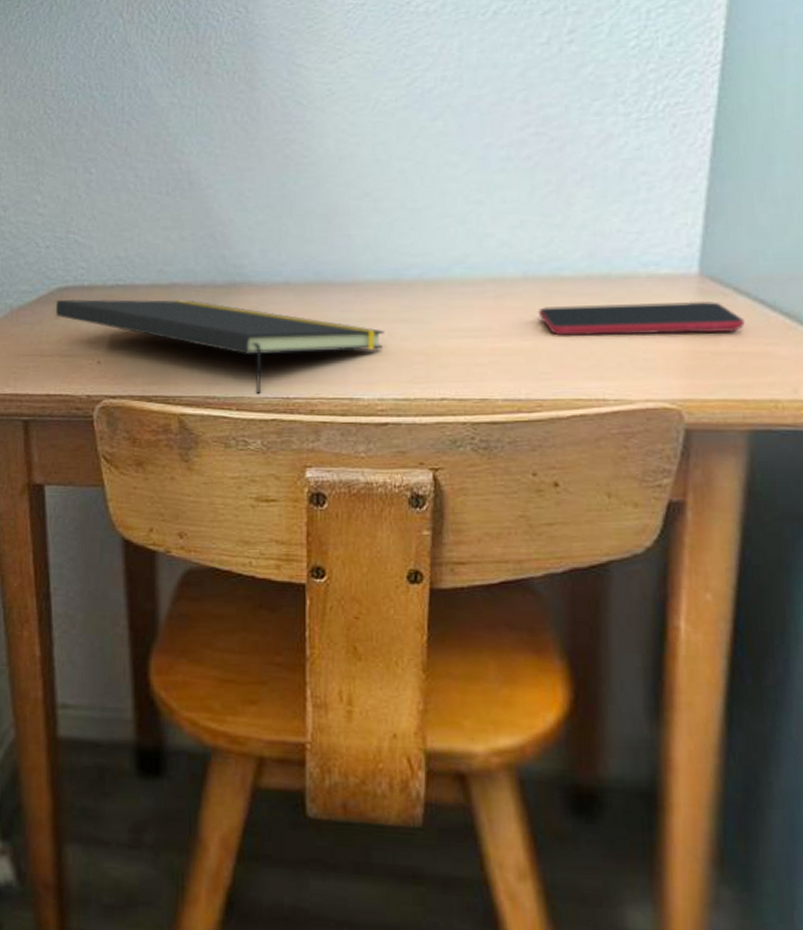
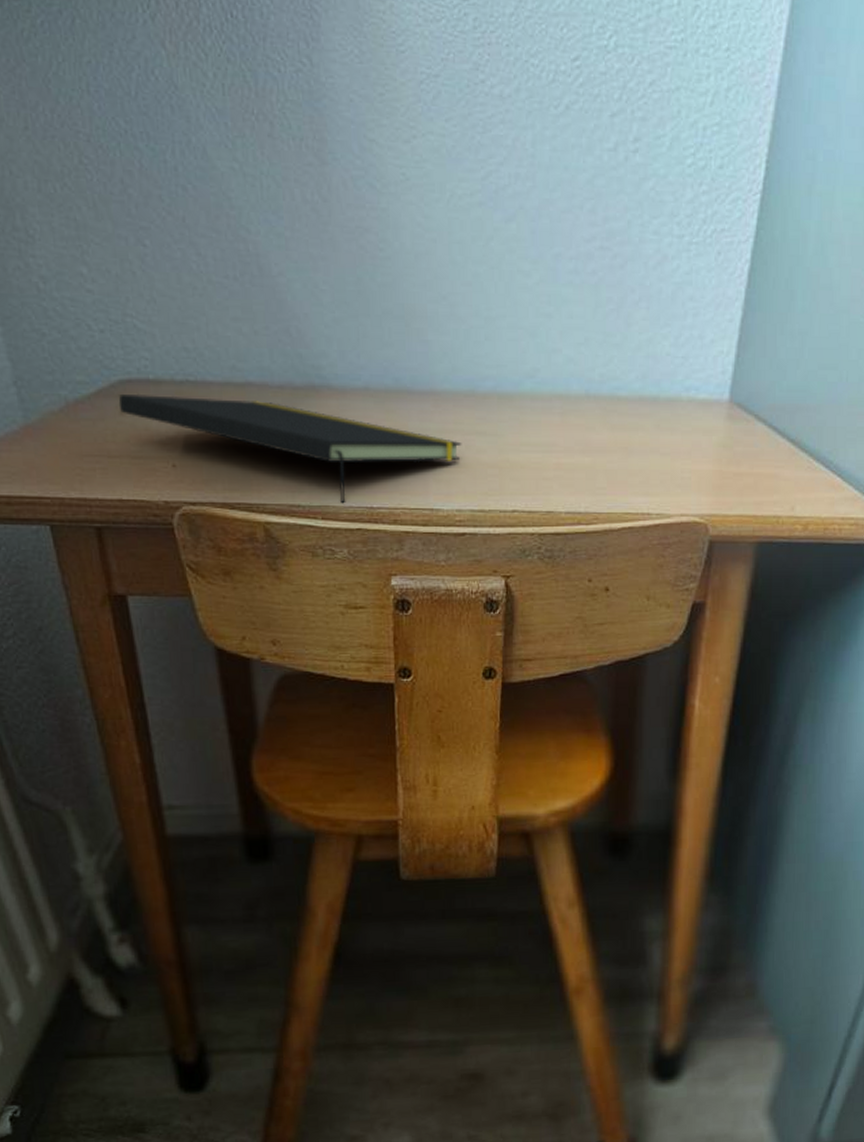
smartphone: present [538,300,745,336] -> none [597,425,761,455]

